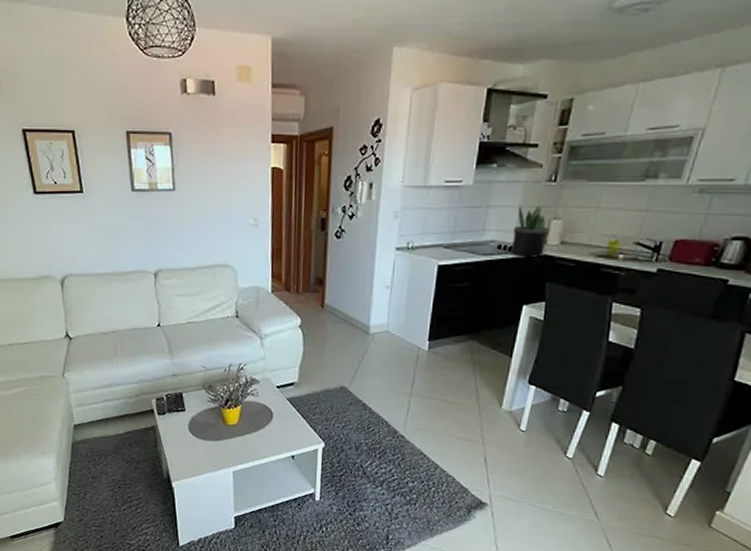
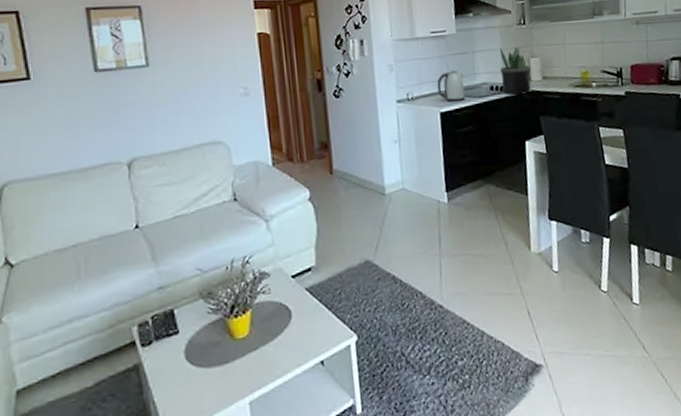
kettle: none [440,224,472,256] -> present [436,70,466,102]

